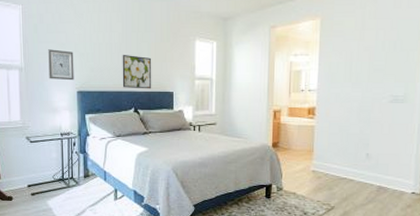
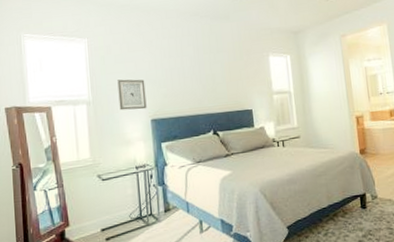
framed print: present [122,55,152,89] -> none [196,77,230,111]

